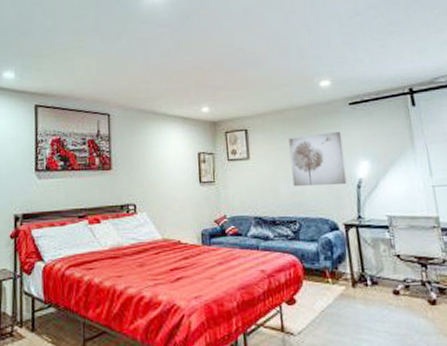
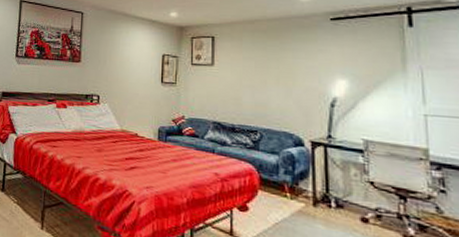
wall art: present [289,131,347,186] -> none [258,46,319,102]

